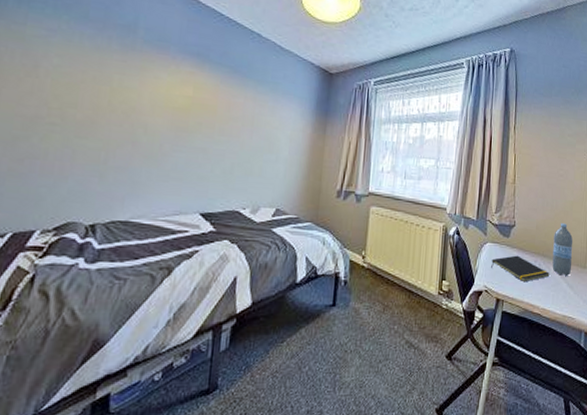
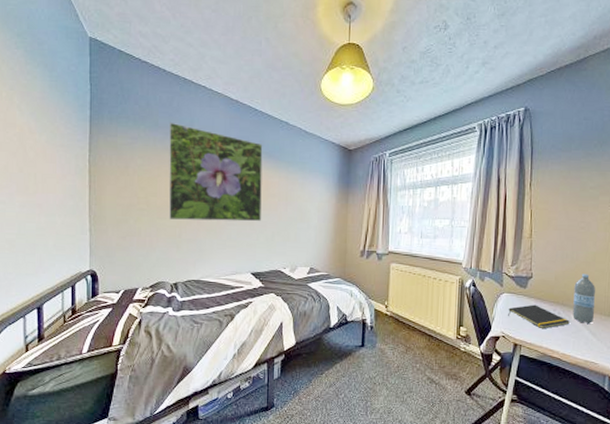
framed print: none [92,15,227,150] -> present [168,122,263,222]

